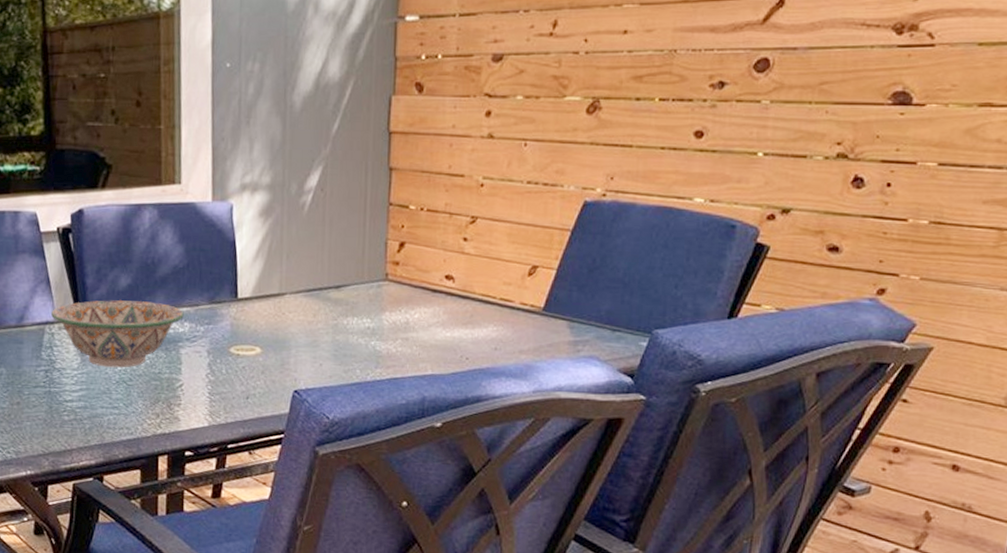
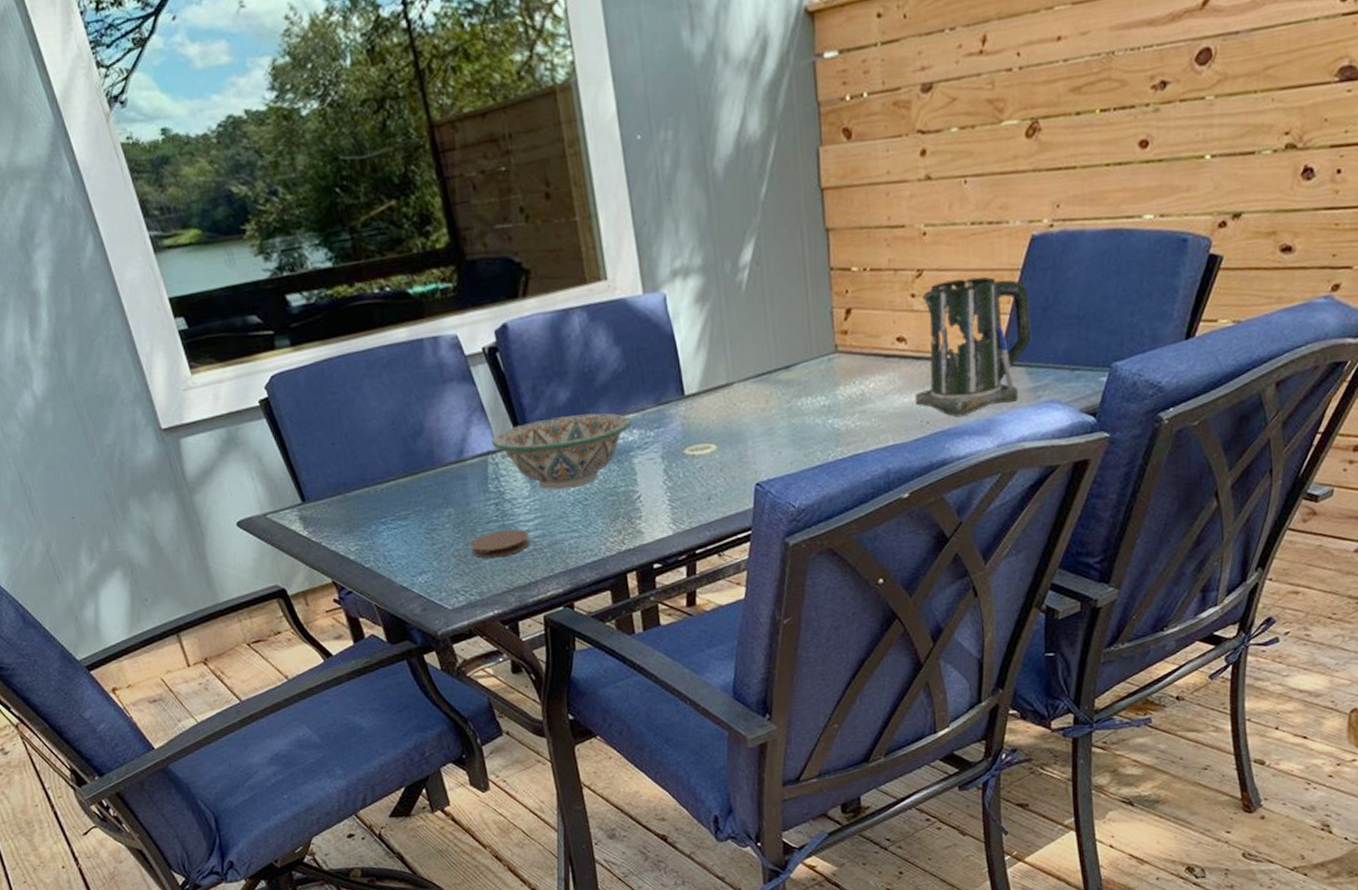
coaster: none [15,396,72,422] -> present [470,529,530,559]
pitcher: none [457,230,577,358] -> present [915,276,1032,417]

